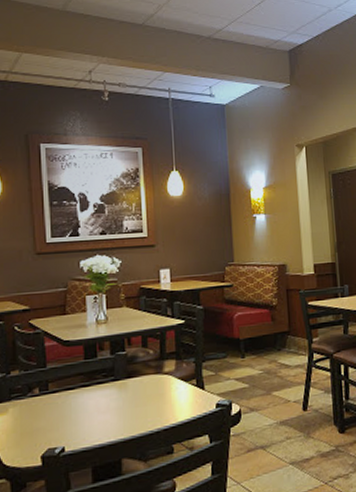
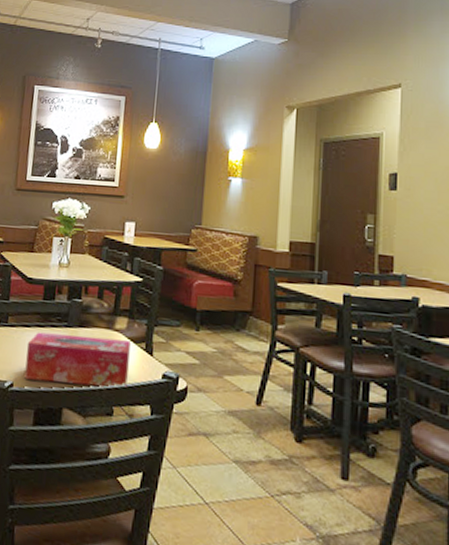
tissue box: none [73,381,183,441] -> present [24,332,131,388]

